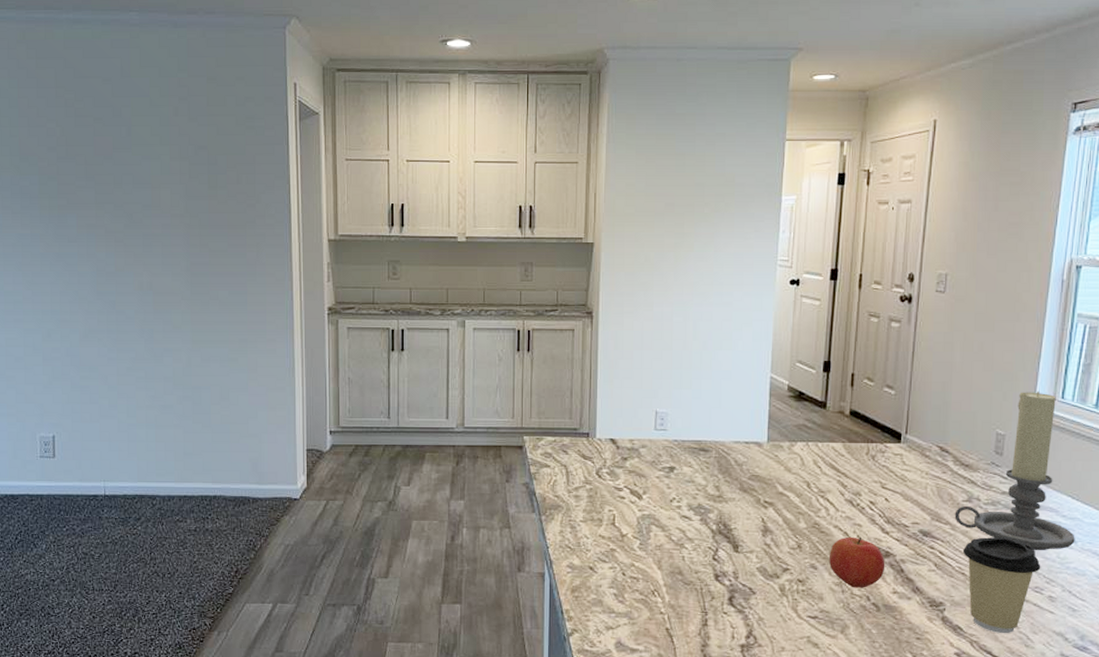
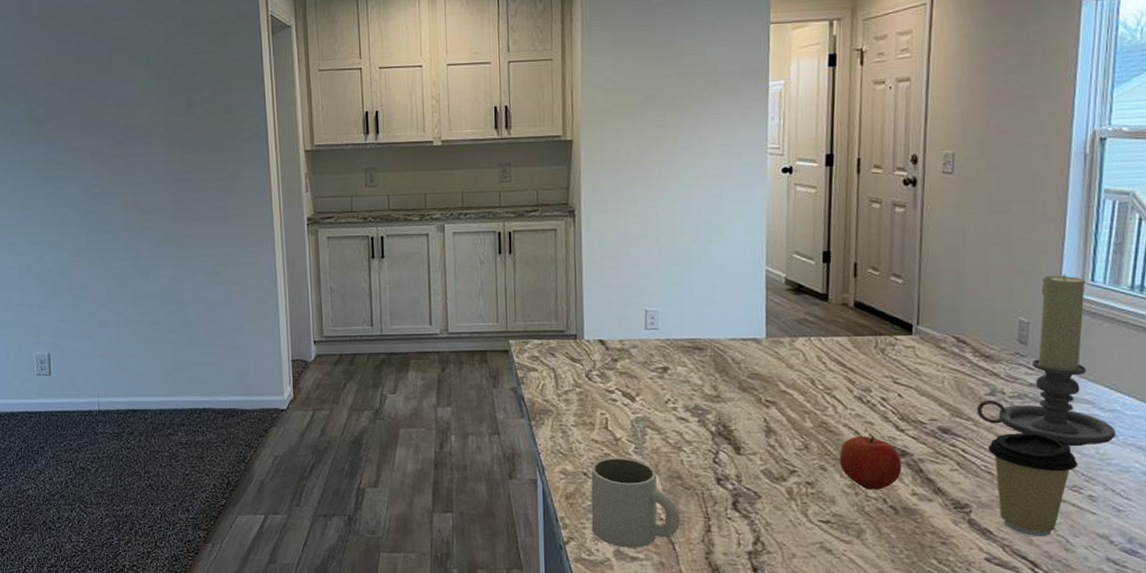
mug: none [595,552,680,640] -> present [591,457,681,548]

